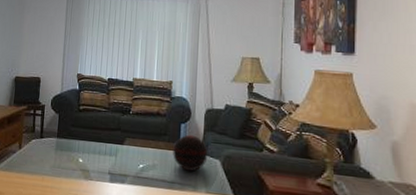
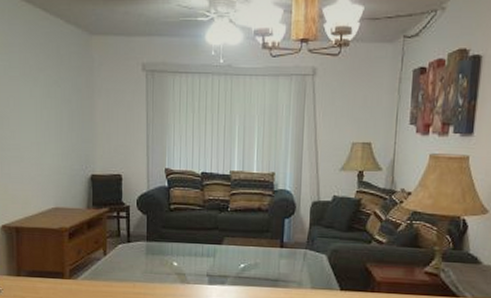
decorative orb: present [173,134,208,172] -> none [276,230,314,268]

